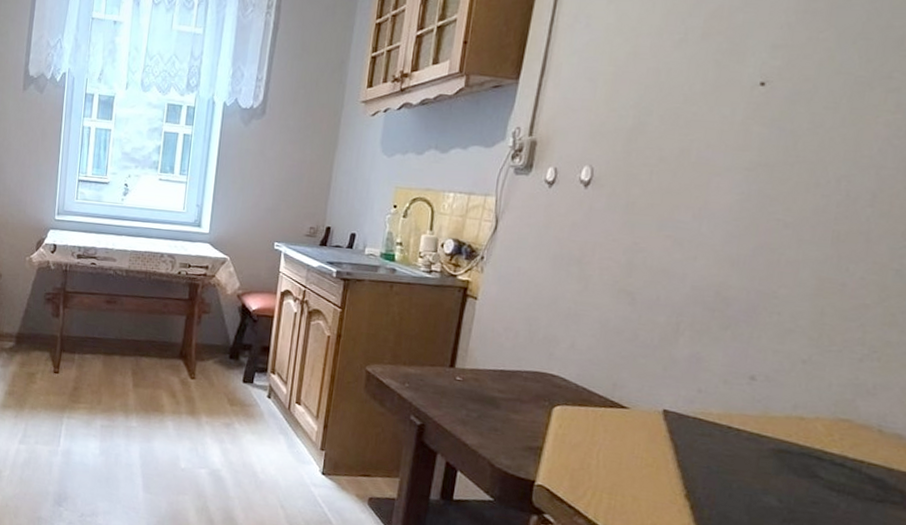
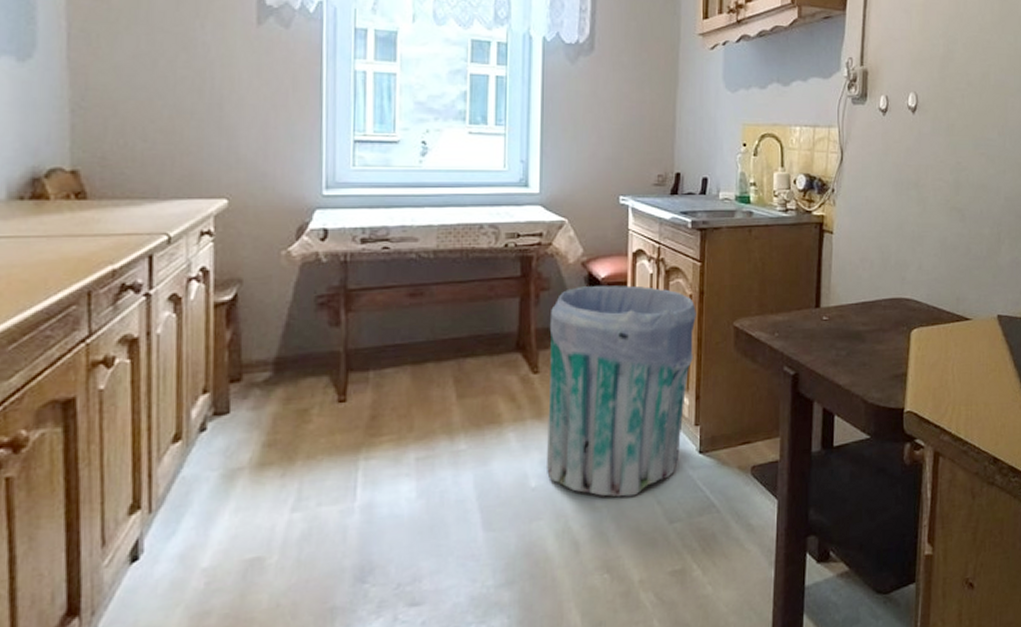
trash can: none [193,314,333,496] -> present [545,285,696,498]

